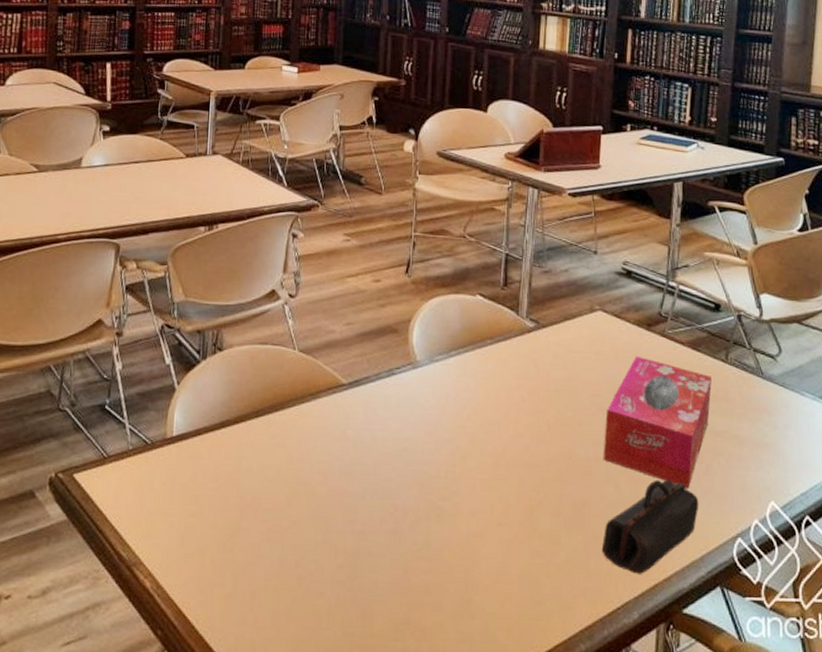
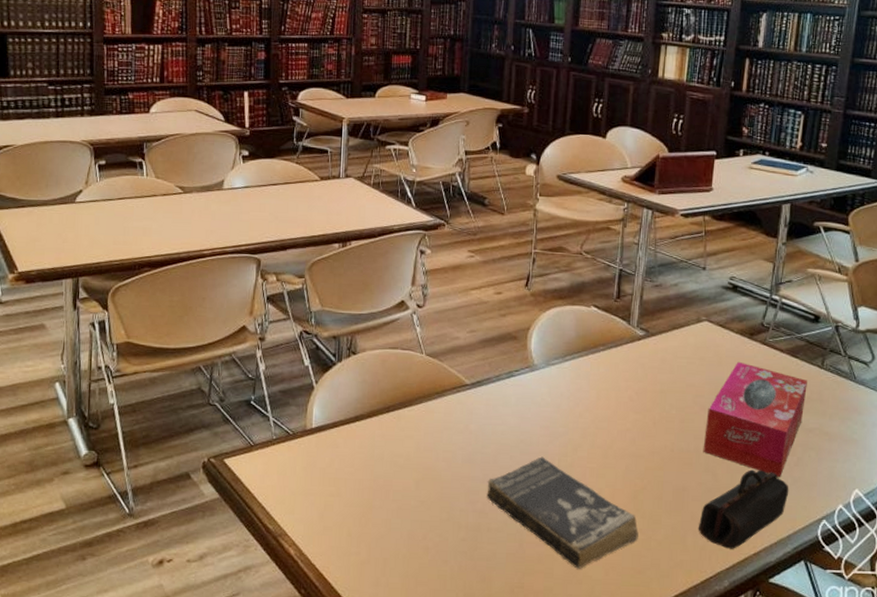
book: none [366,467,536,600] -> present [486,456,639,569]

